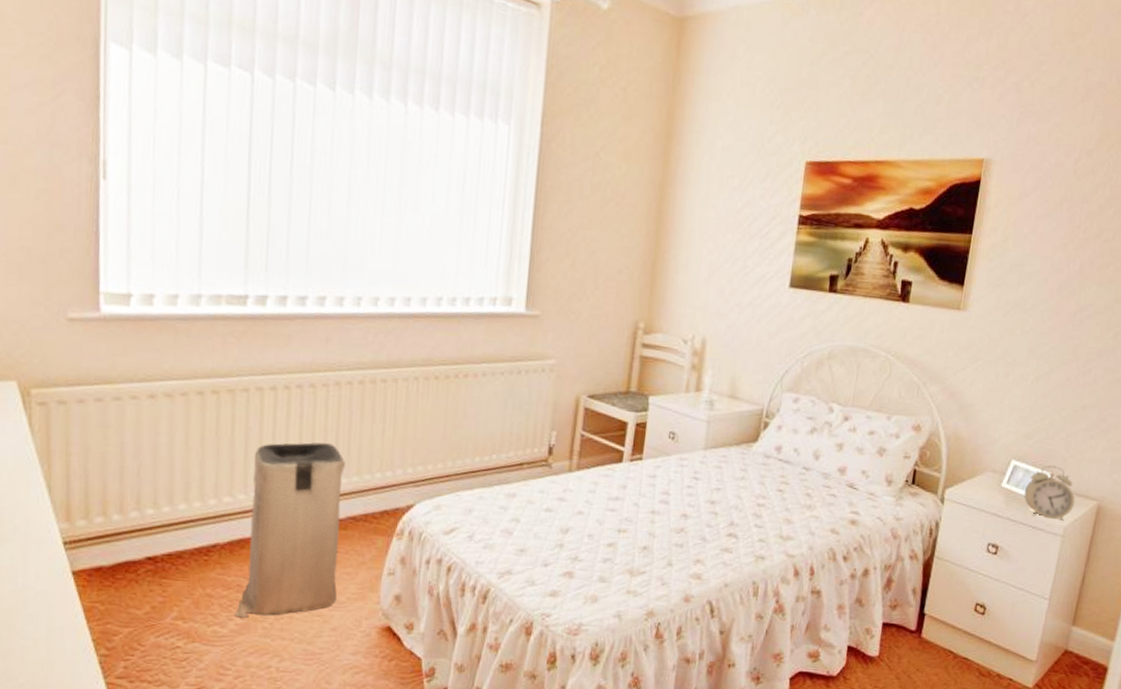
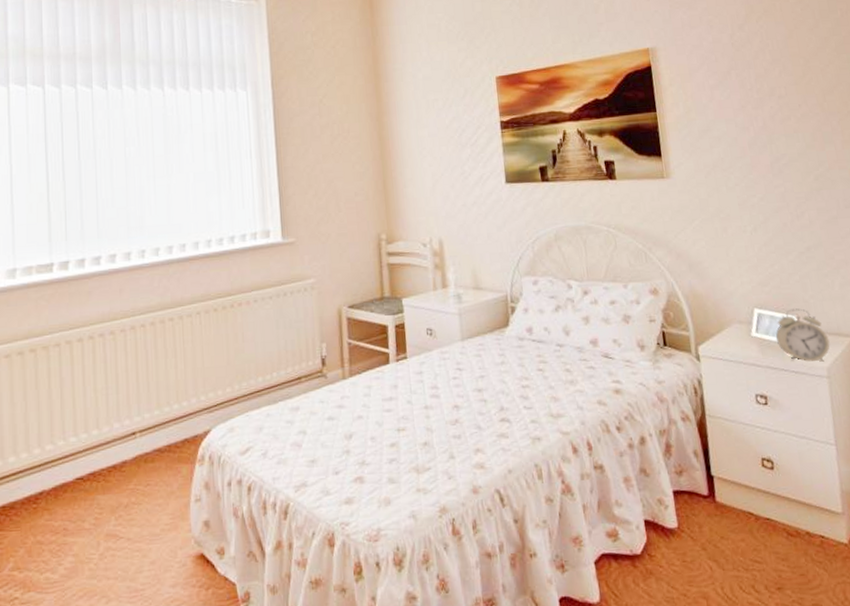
laundry basket: present [234,442,345,618] -> none [62,383,152,562]

